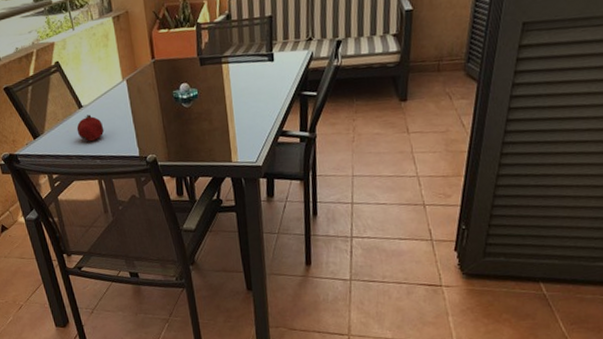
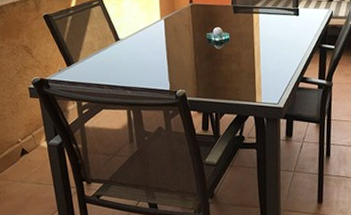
fruit: present [76,114,104,141] -> none [111,47,138,72]

